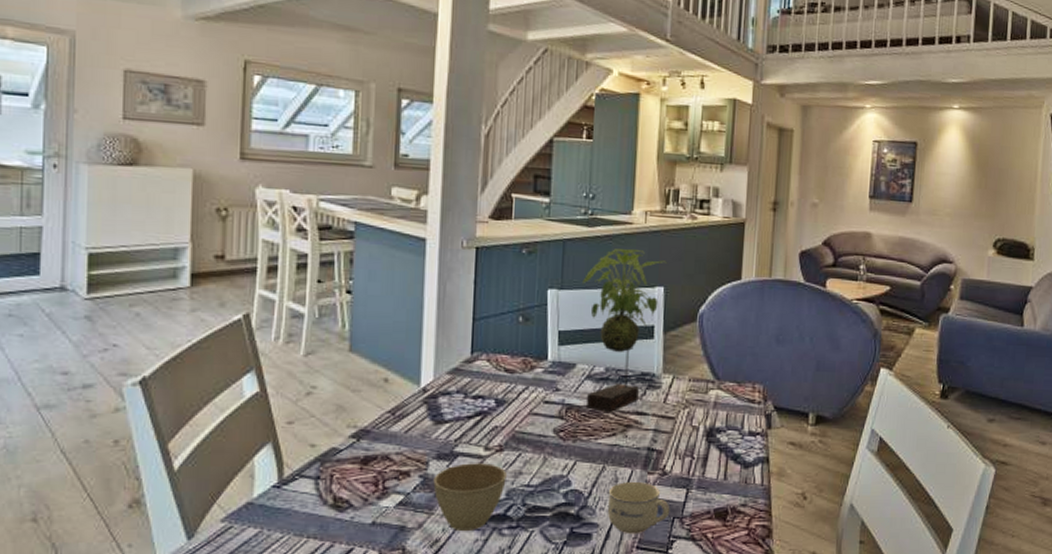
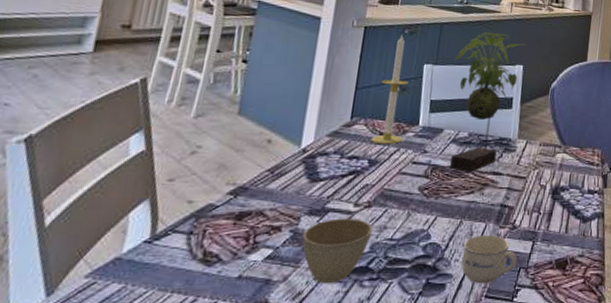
candle: none [495,254,532,382] -> present [370,34,409,144]

